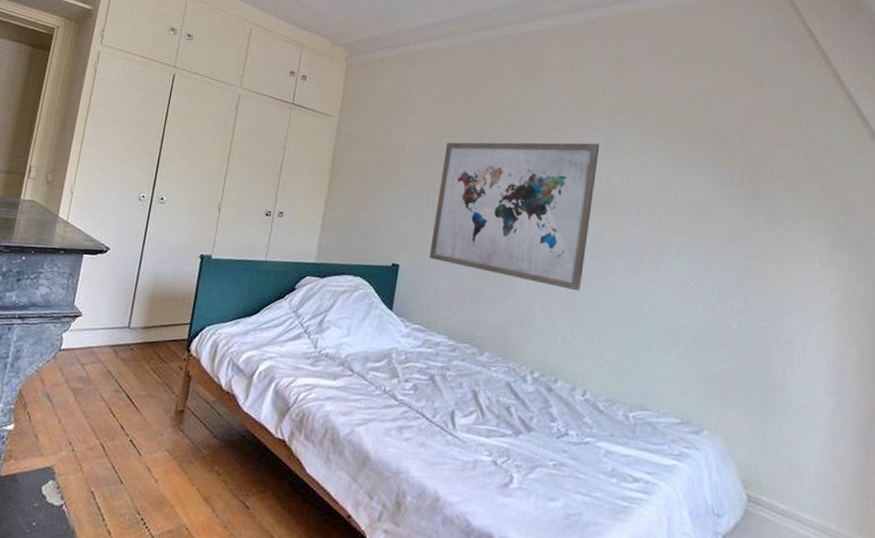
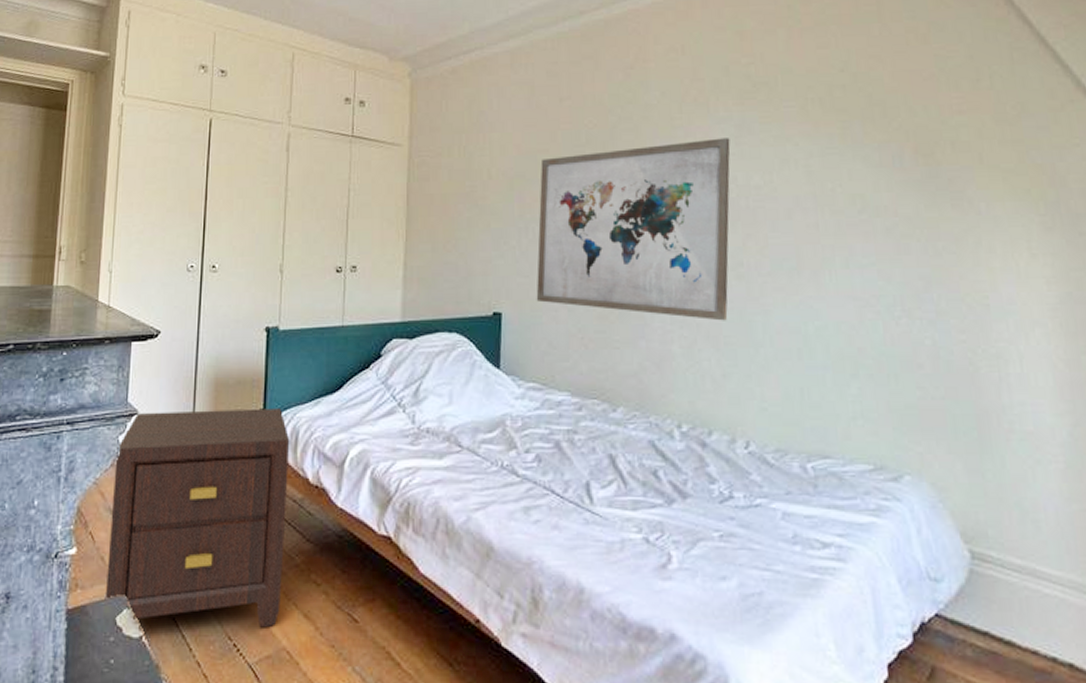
nightstand: none [33,315,210,507] -> present [104,408,290,628]

